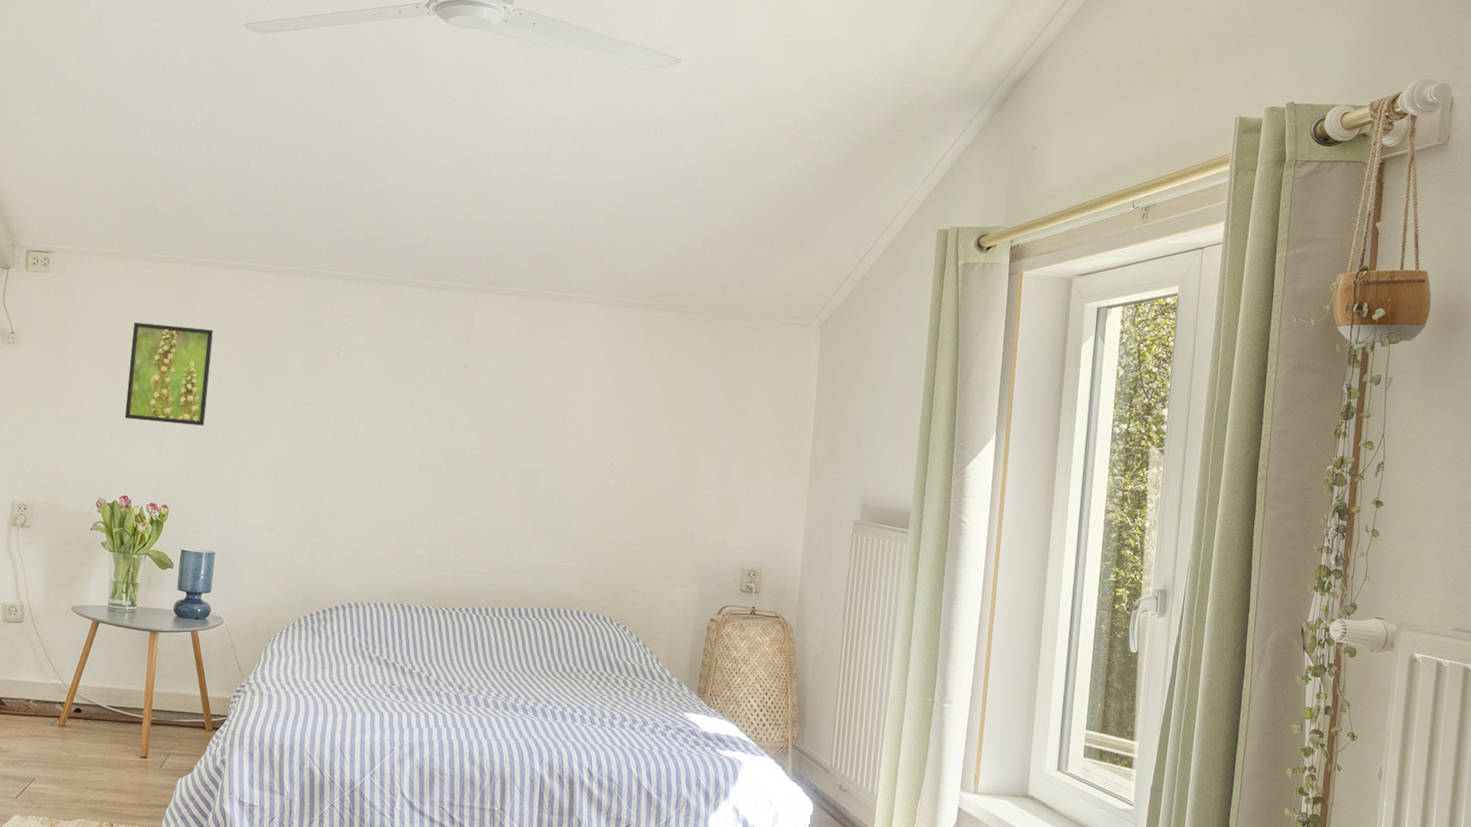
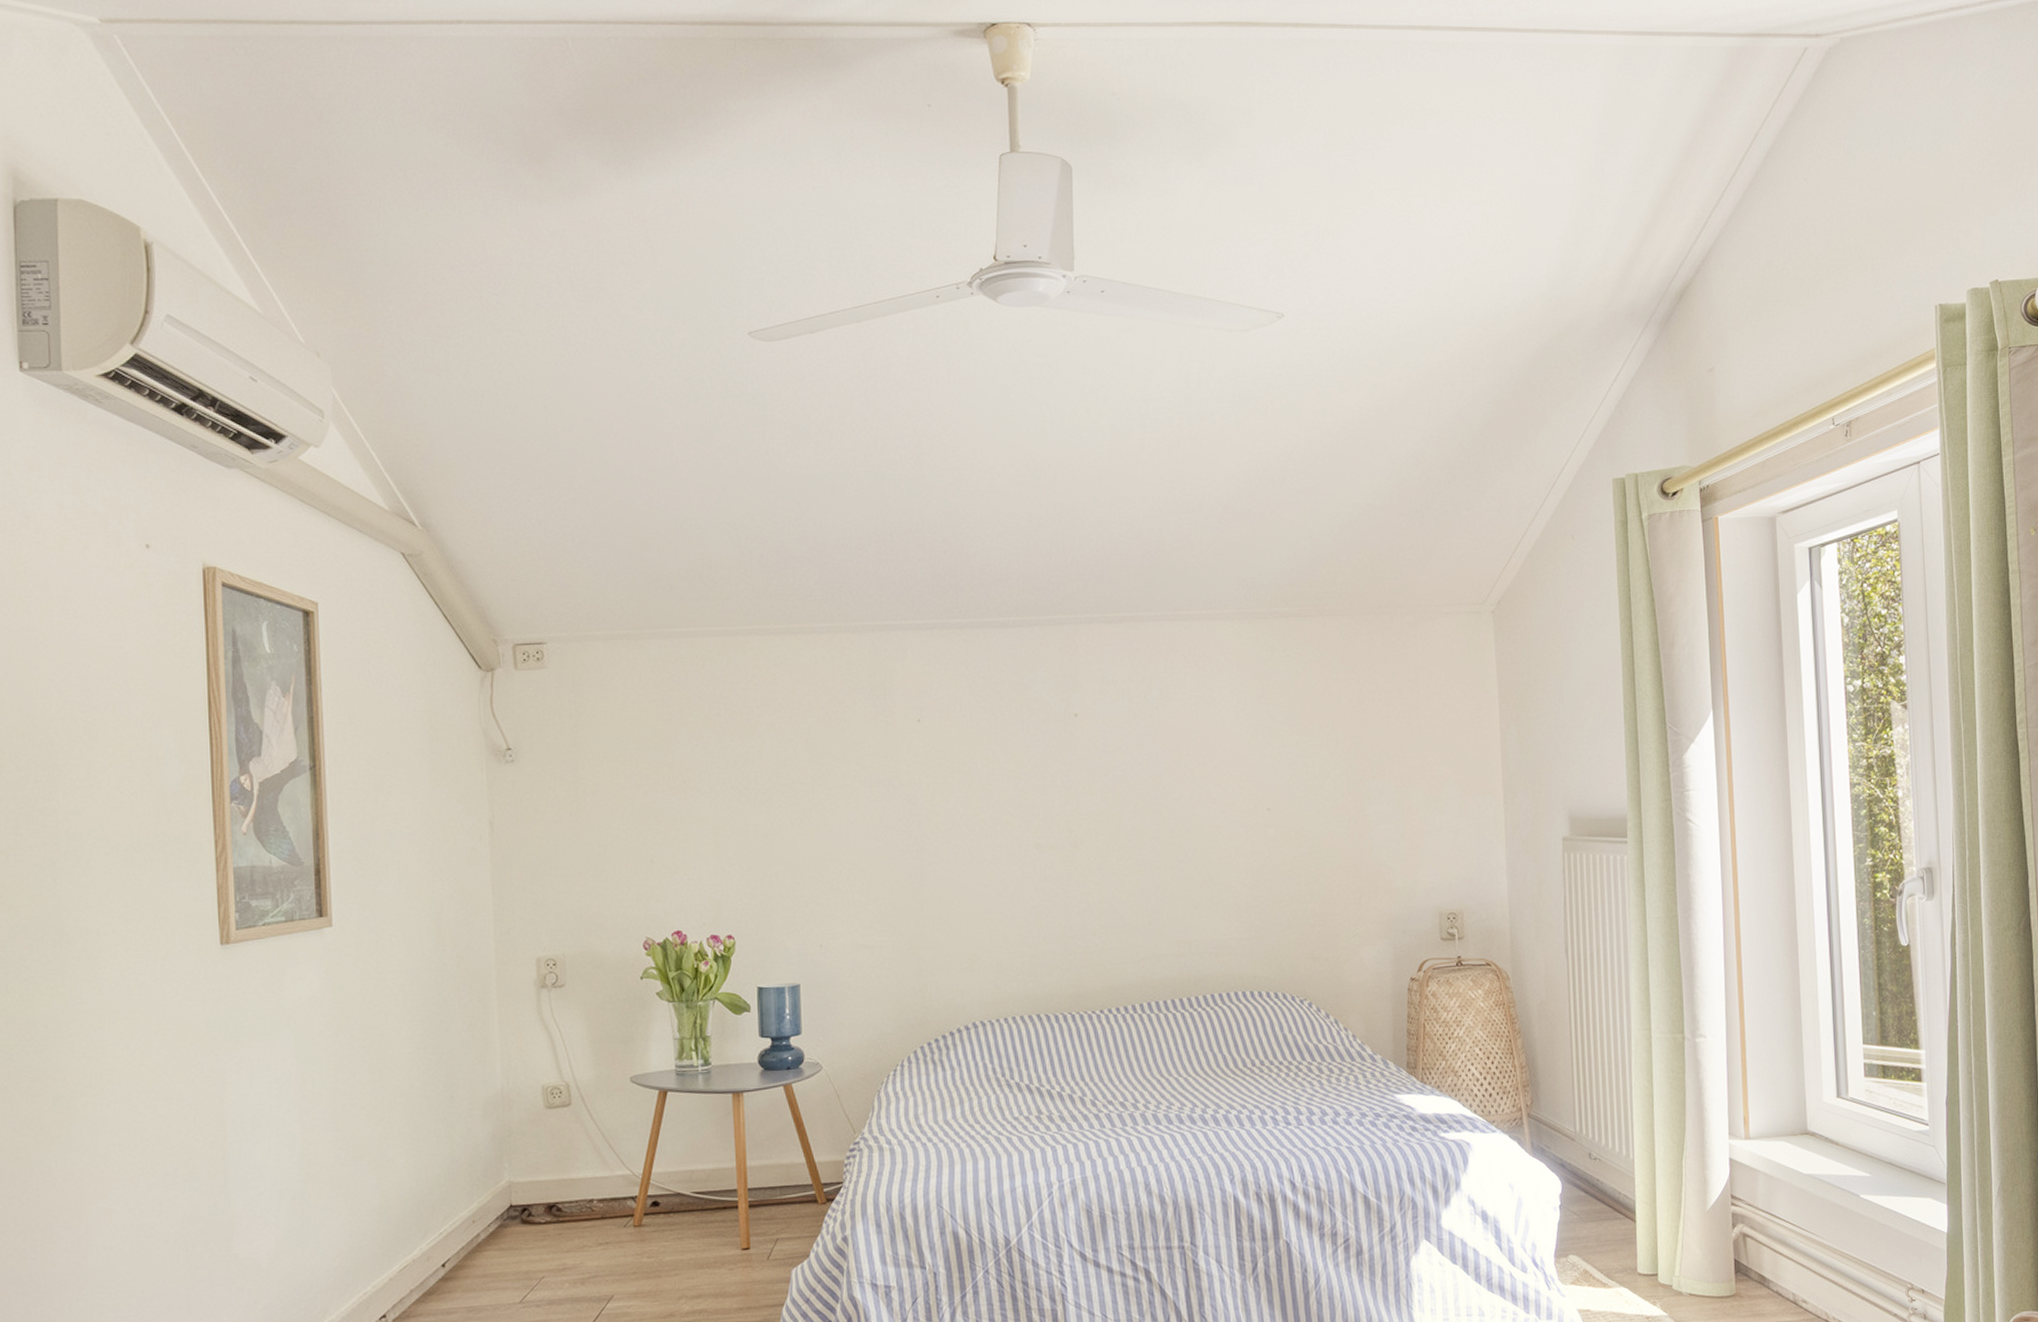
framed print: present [124,322,213,426] -> none [659,712,765,836]

